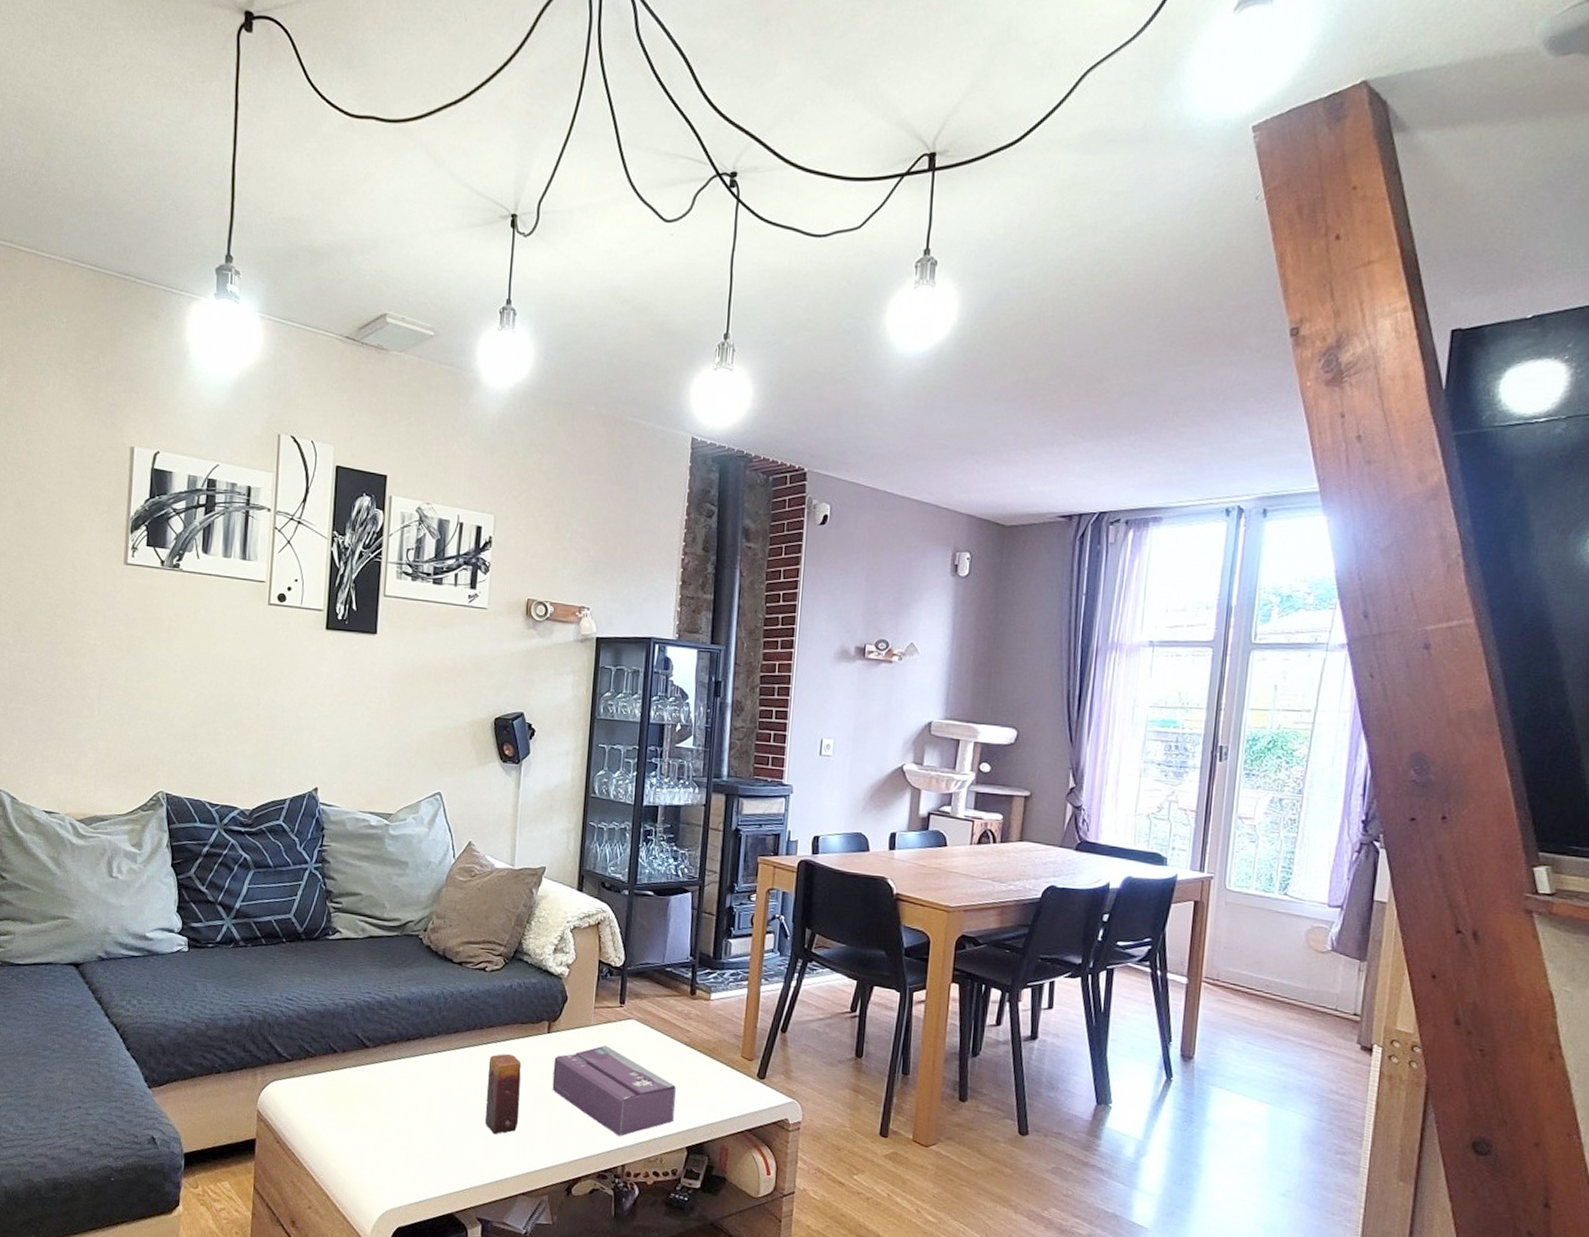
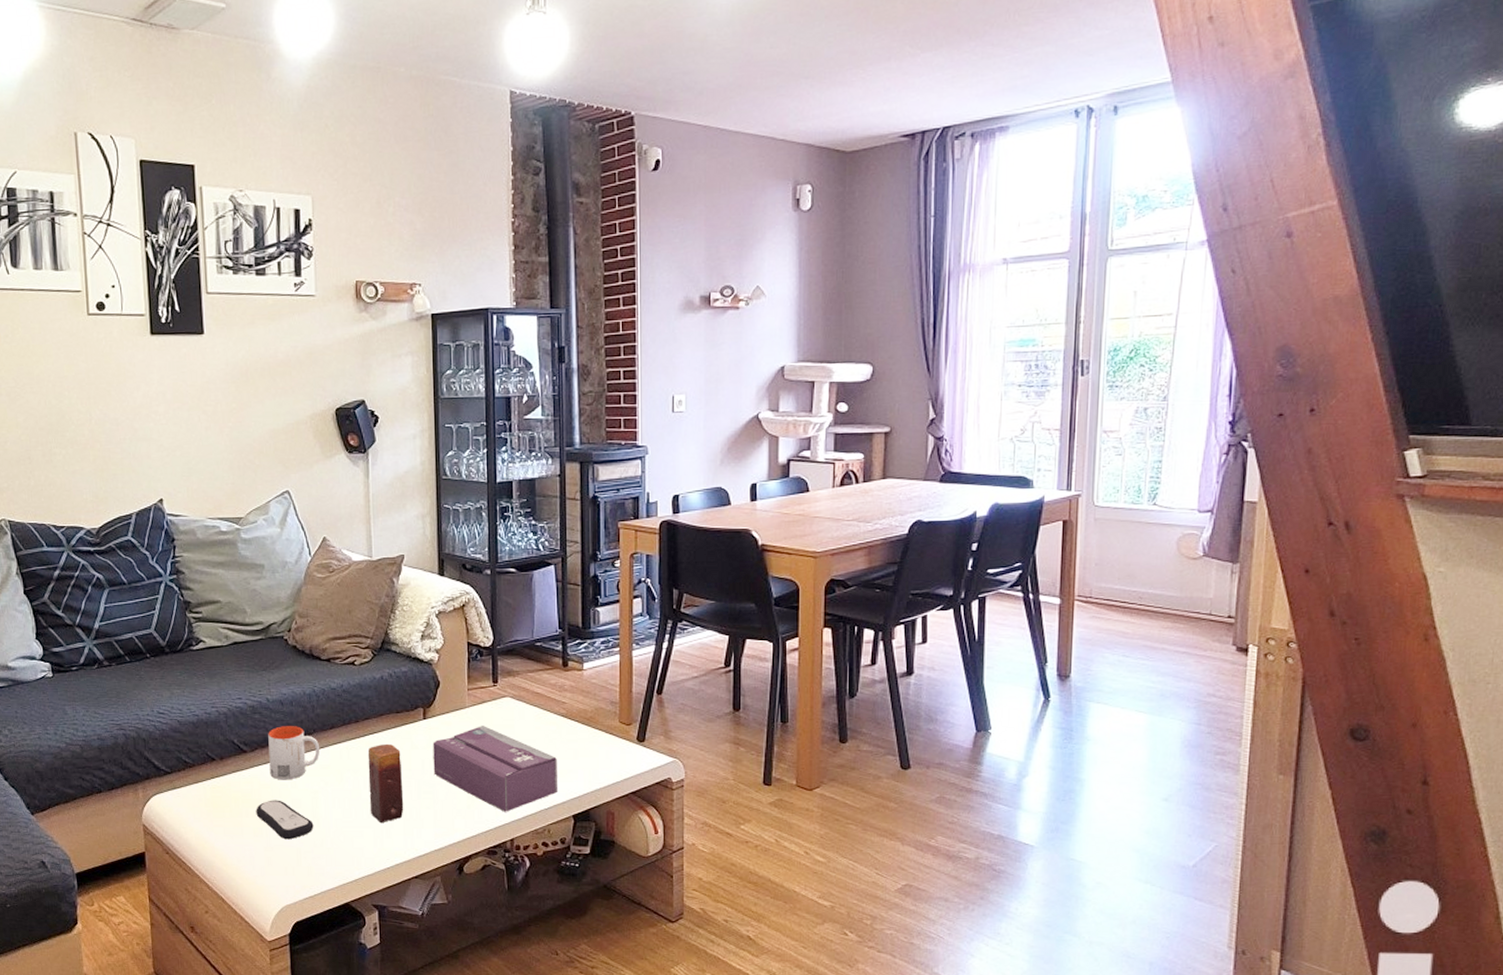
remote control: none [371,1099,427,1142] -> present [256,800,314,840]
mug: none [390,1025,443,1080] -> present [268,726,320,780]

